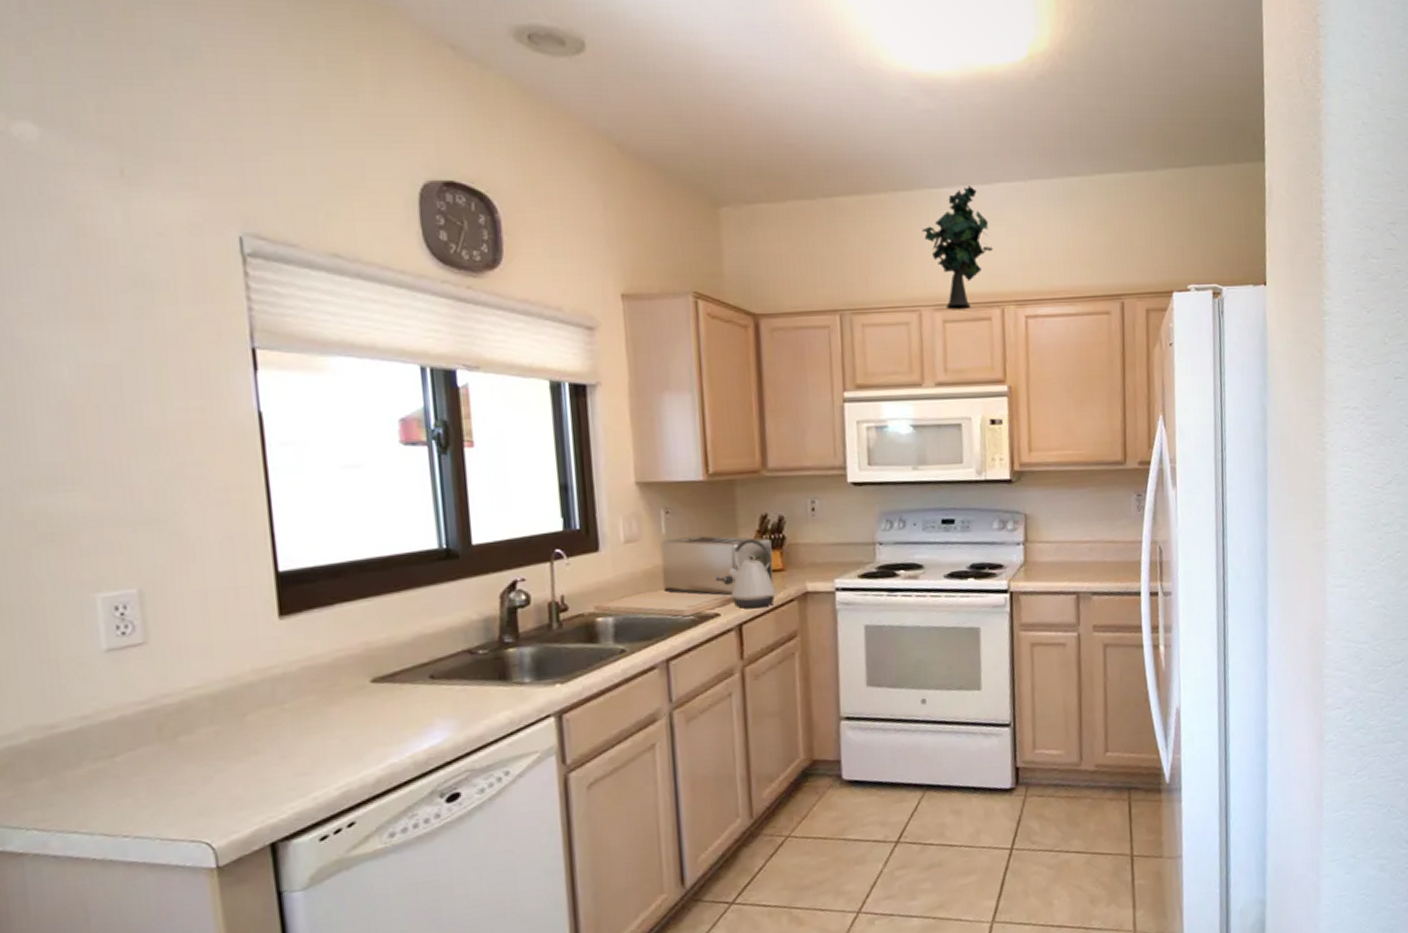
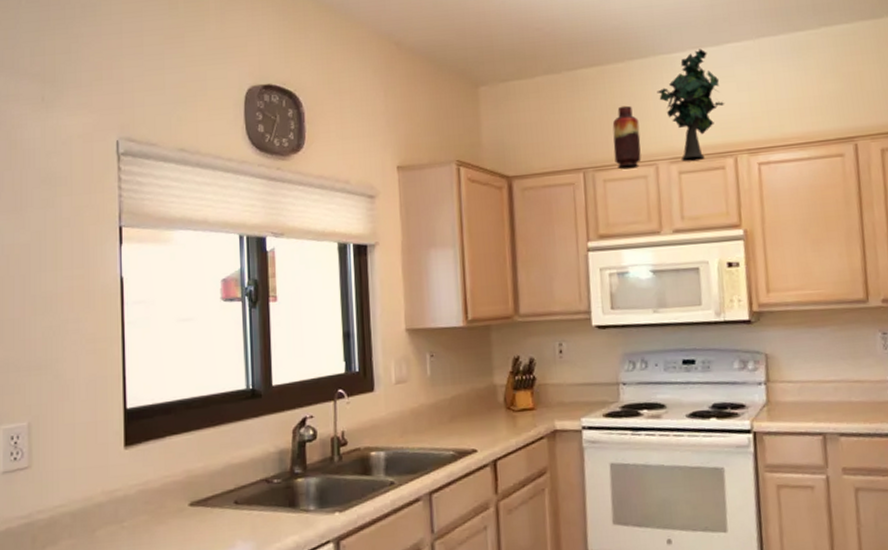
cutting board: present [593,590,734,617] -> none [368,427,490,452]
toaster: present [660,535,773,596] -> none [426,376,525,434]
kettle: present [727,538,777,609] -> none [483,379,529,446]
vase: none [872,243,904,314] -> present [612,105,641,170]

